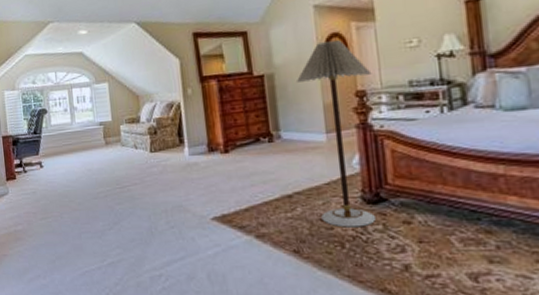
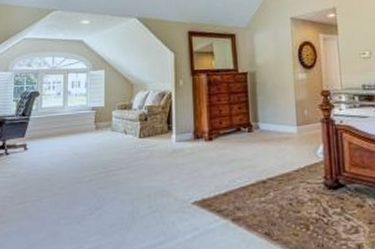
floor lamp: present [295,40,376,228] -> none [273,48,335,211]

